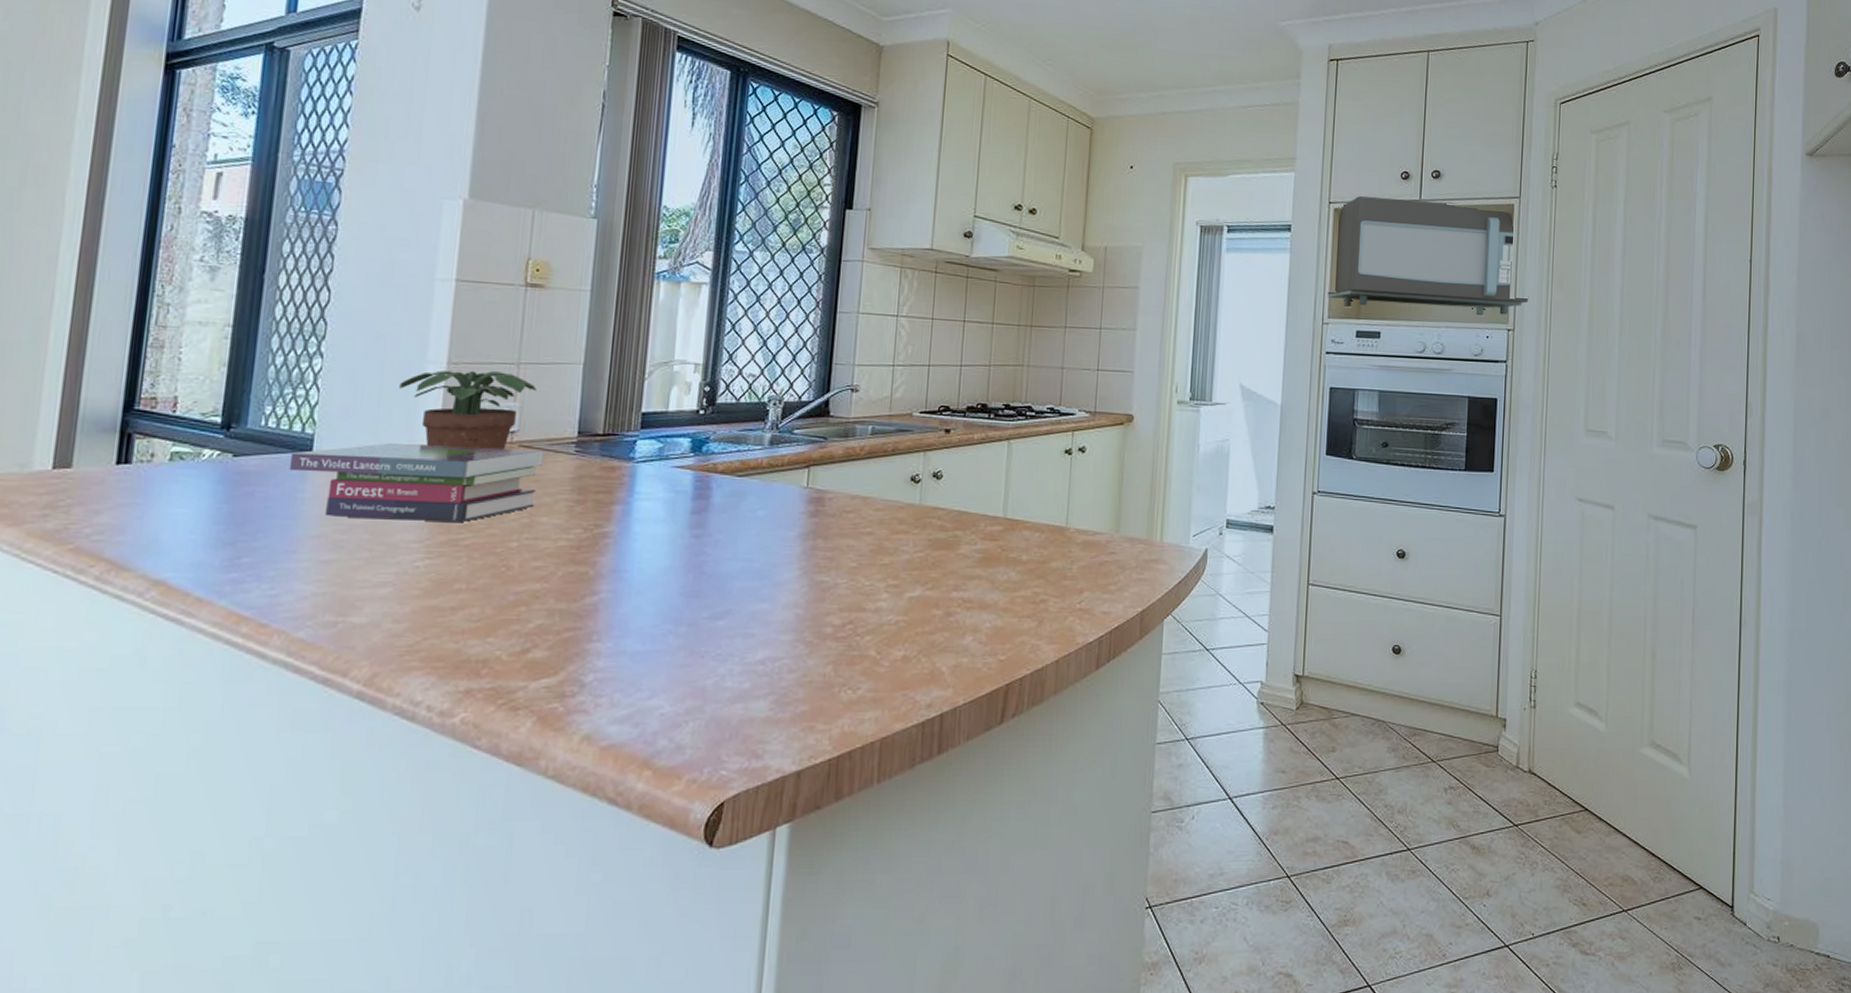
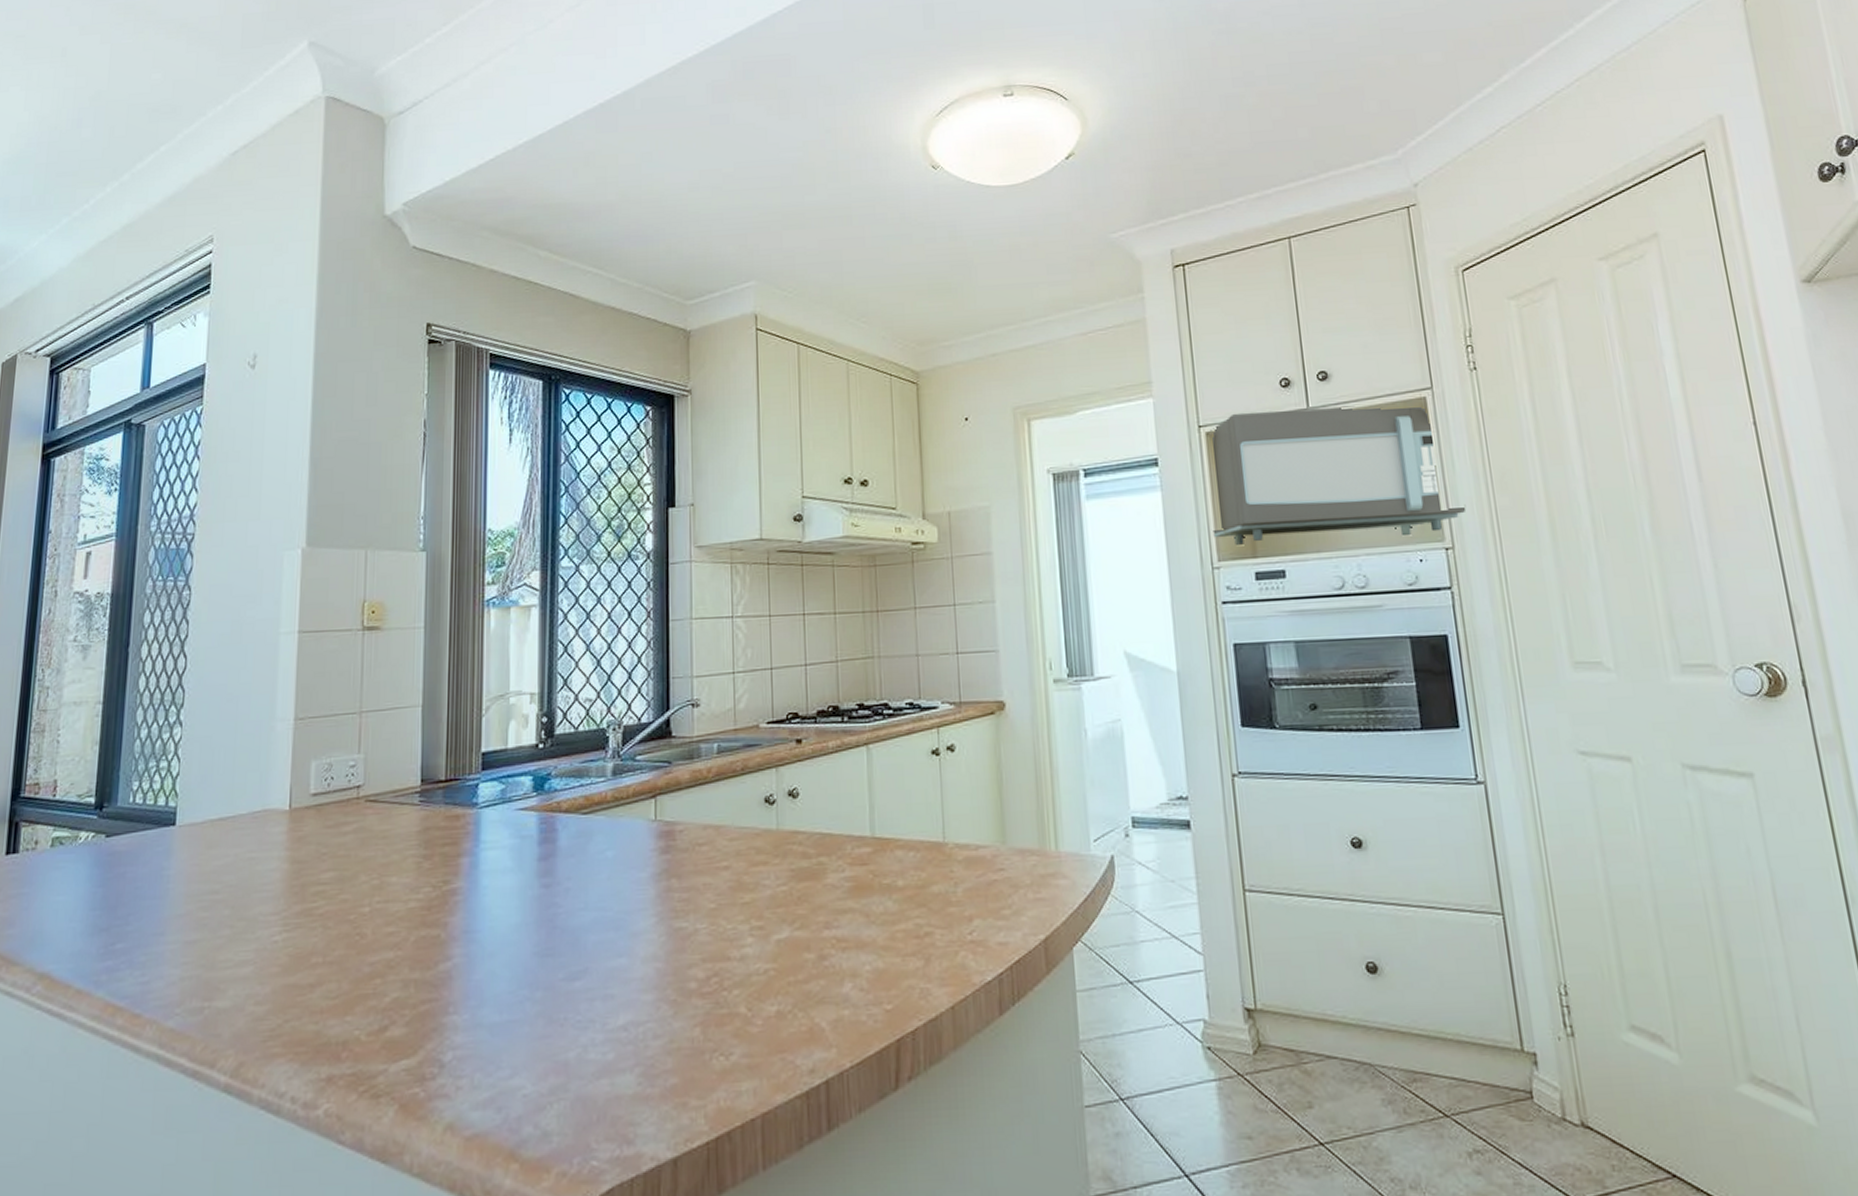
books: present [288,443,544,522] -> none [155,802,389,893]
potted plant: present [399,370,537,449] -> none [252,723,379,810]

